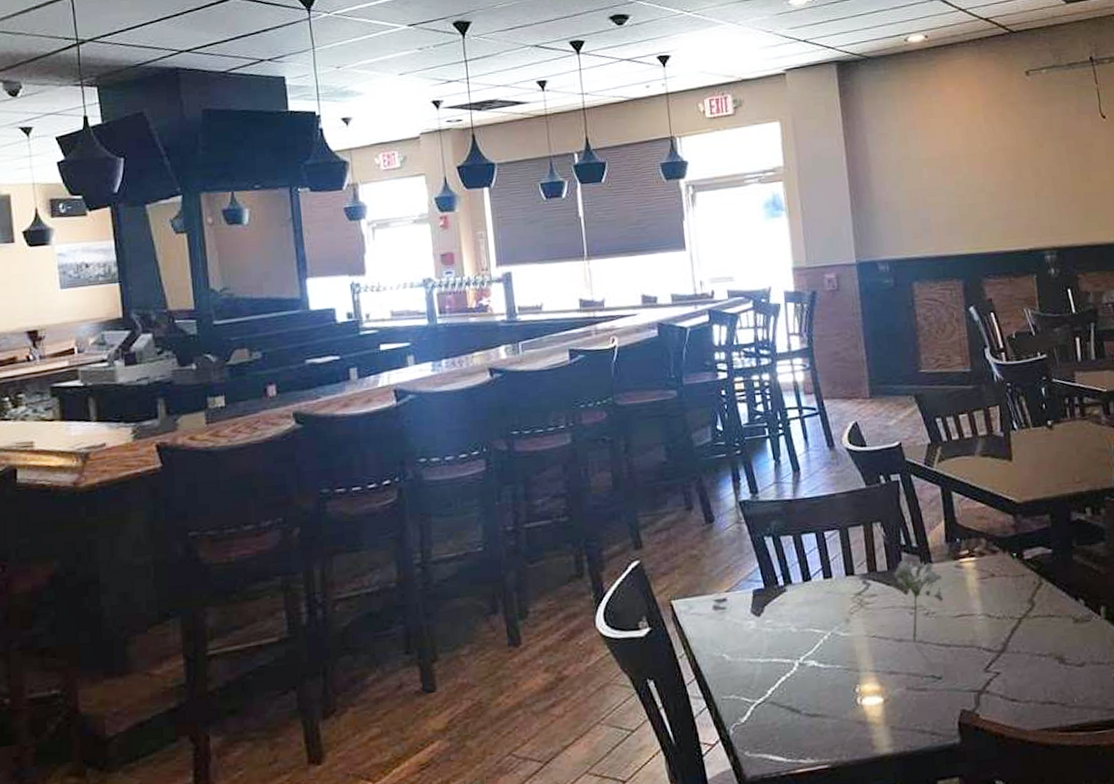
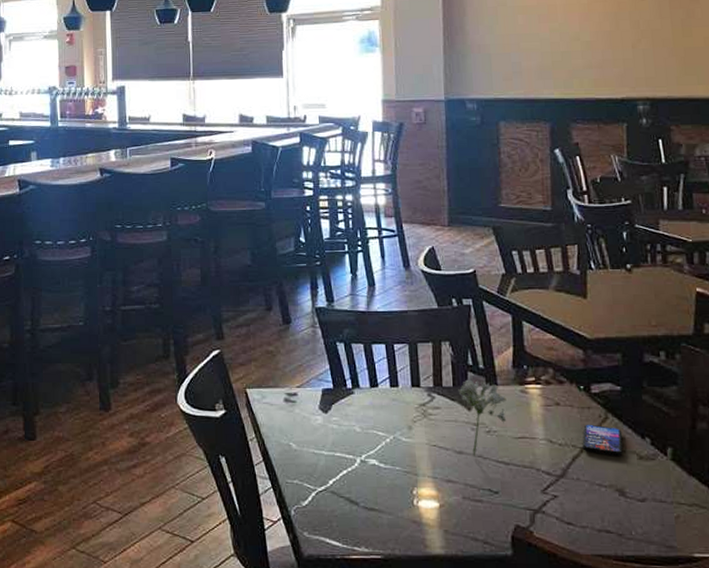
smartphone: none [1019,592,1059,623] -> present [582,424,623,457]

